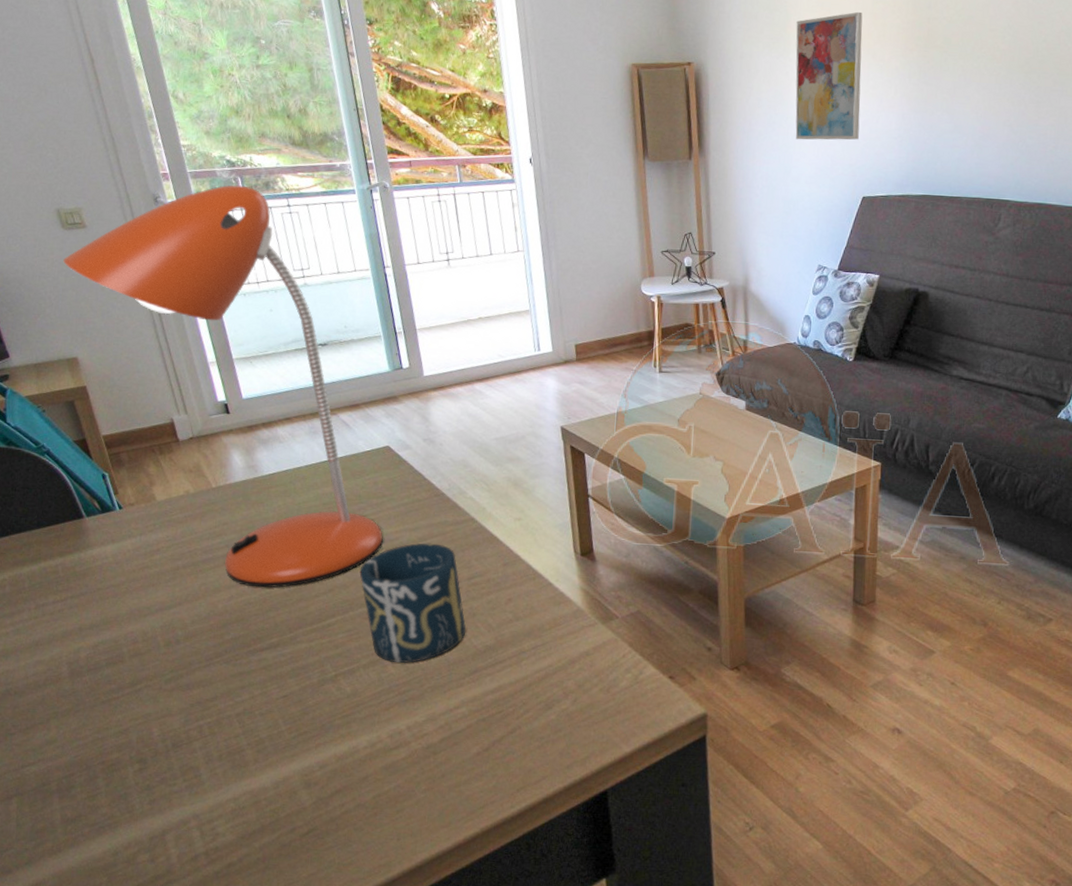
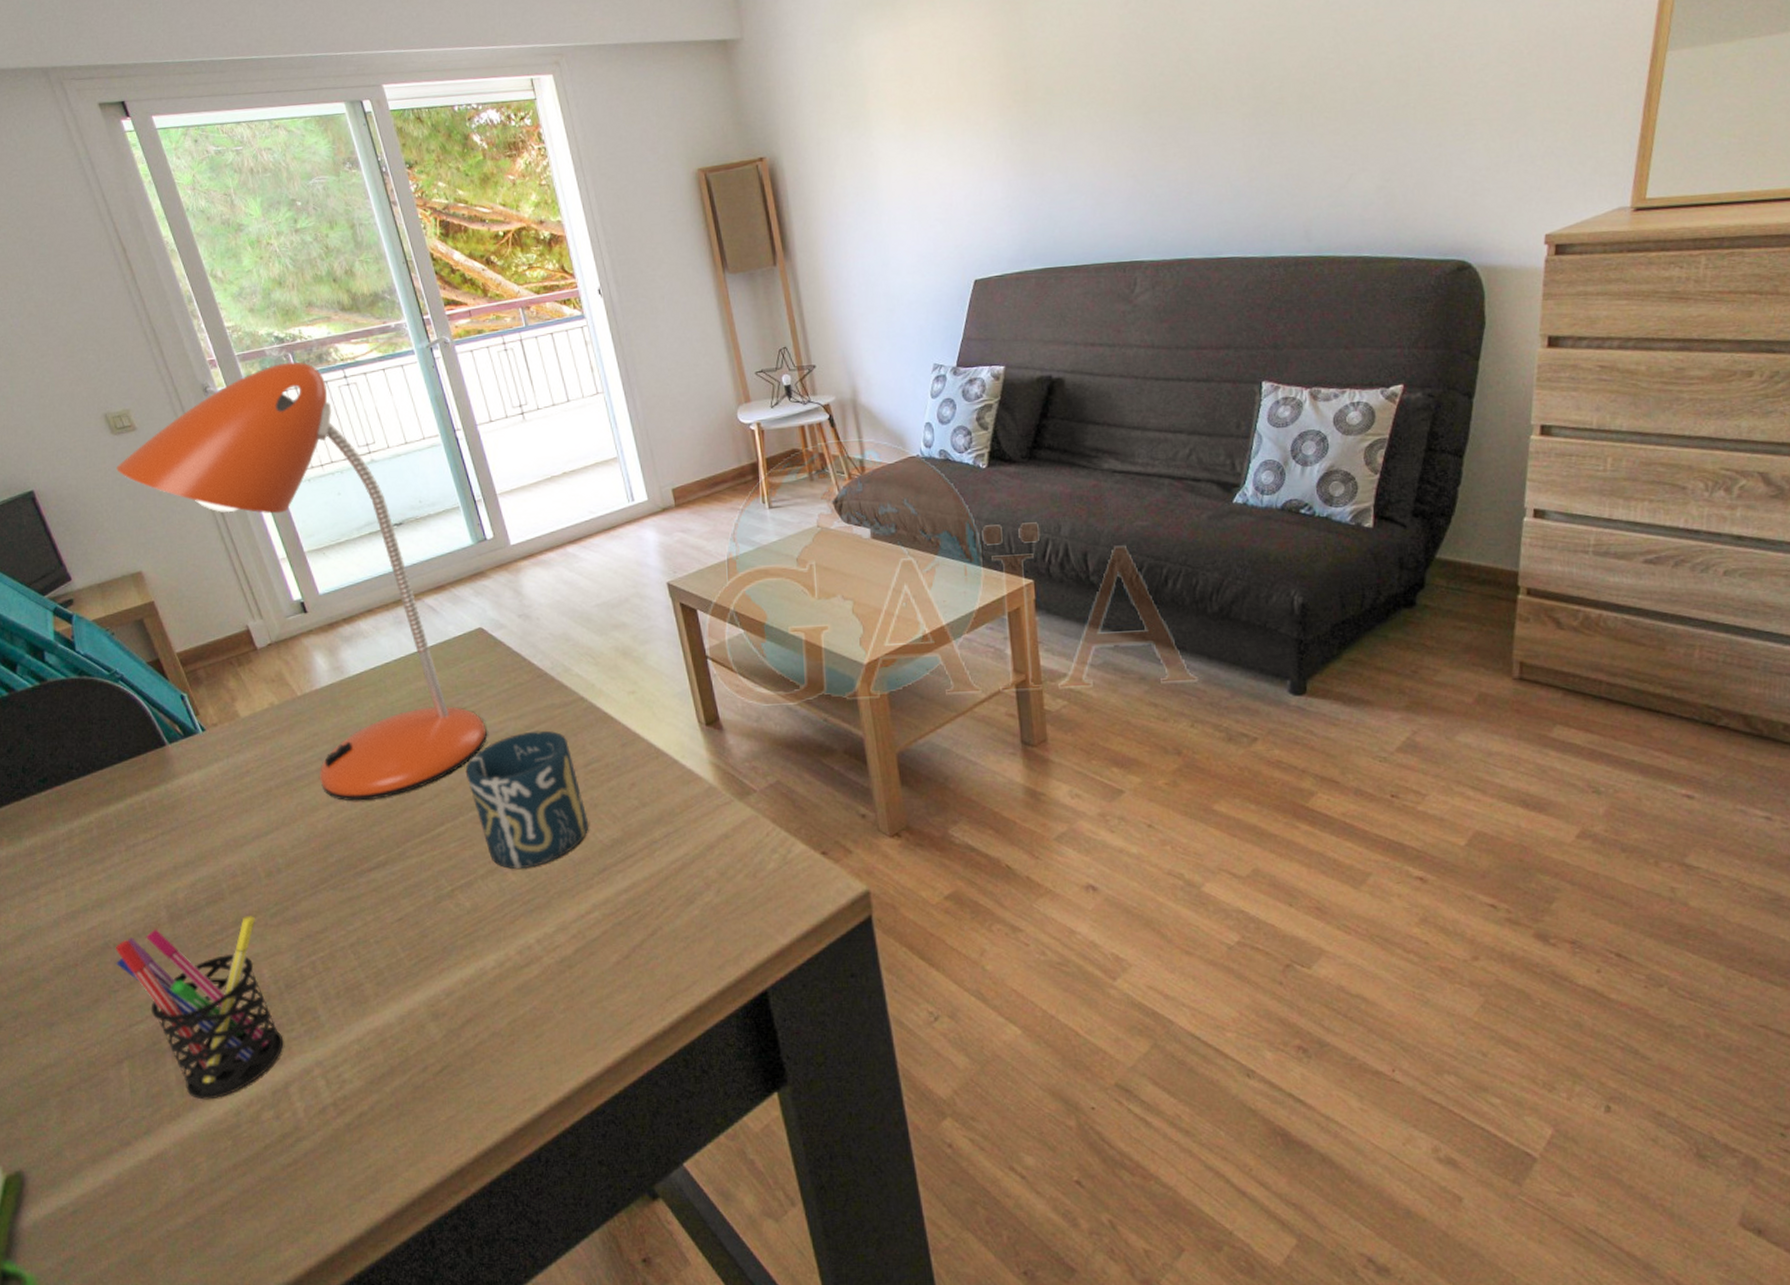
pen holder: none [14,679,165,839] -> present [115,916,284,1100]
wall art: present [795,11,863,140] -> none [875,73,962,227]

